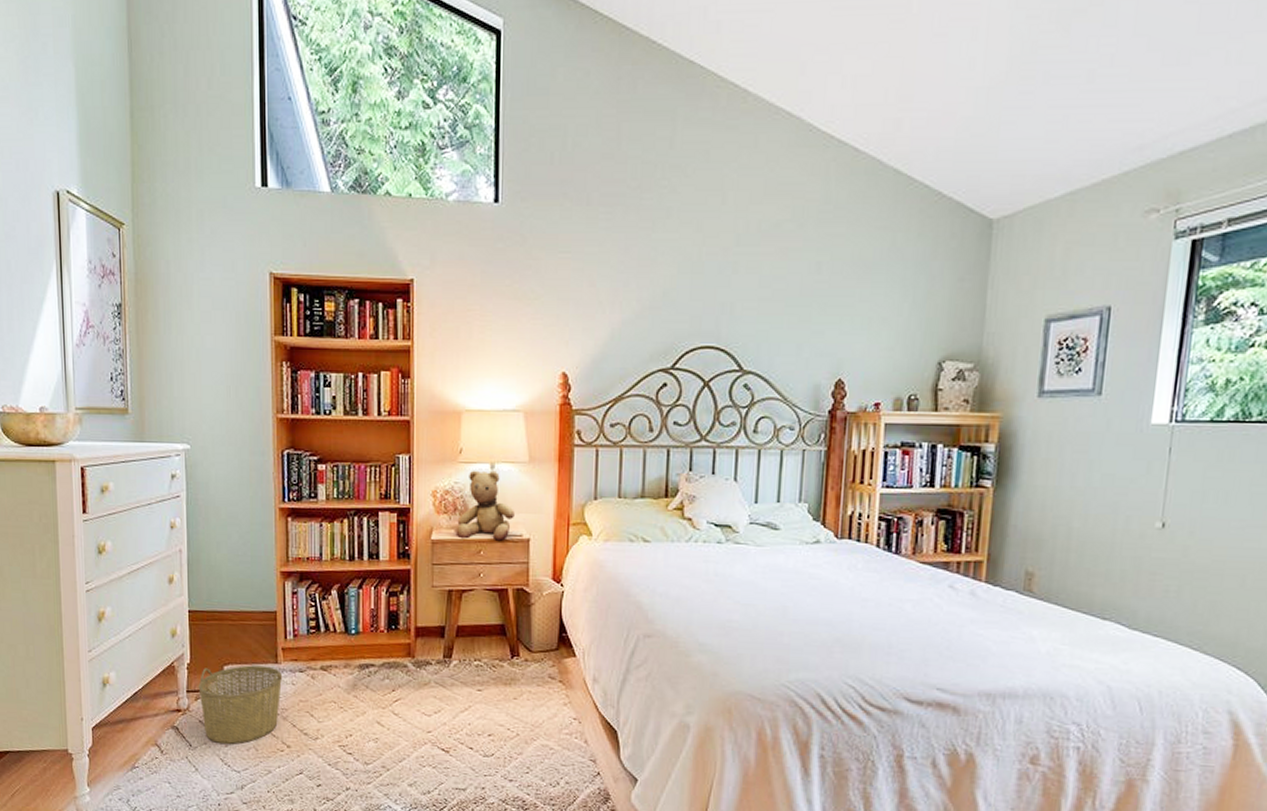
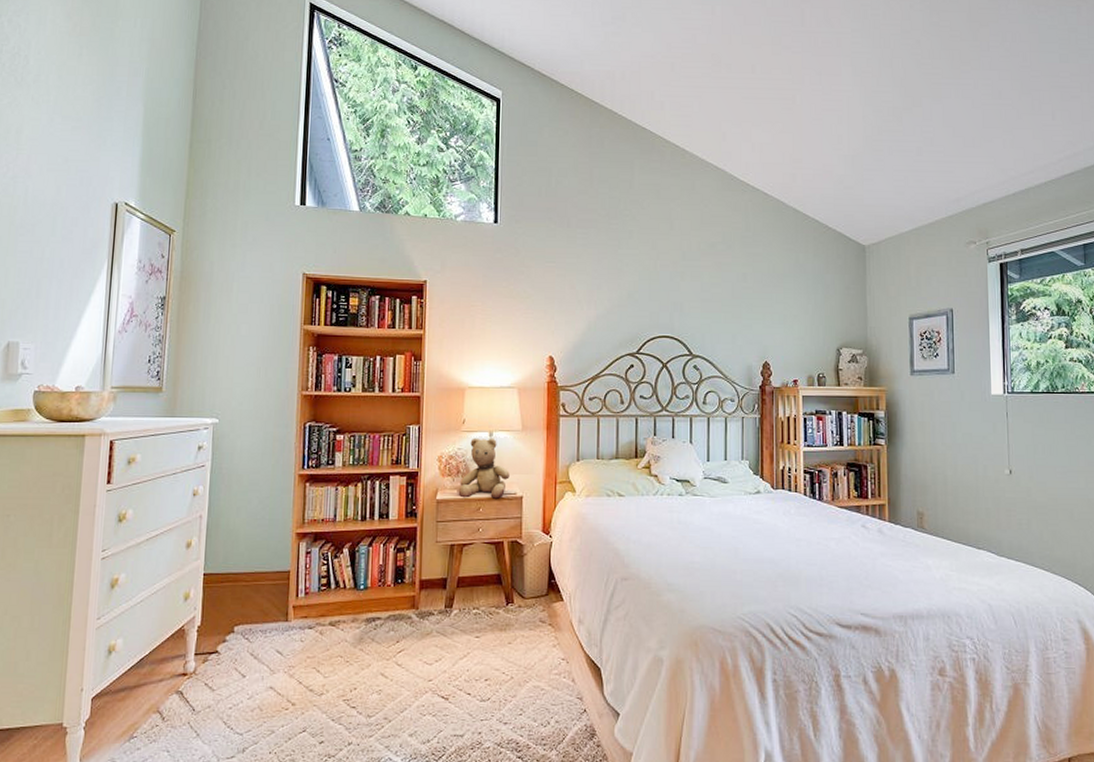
basket: present [198,665,283,744] -> none [207,624,292,705]

